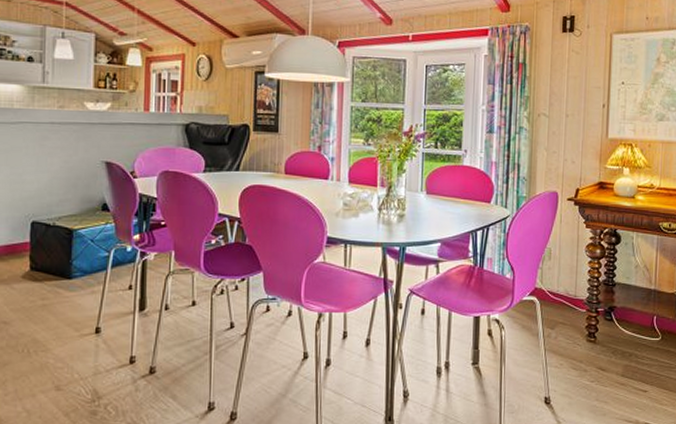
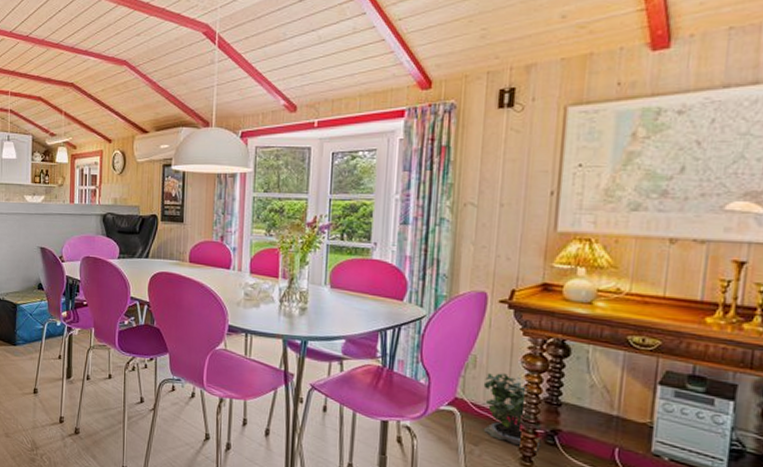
potted plant: none [557,262,603,328] -> present [483,373,542,452]

